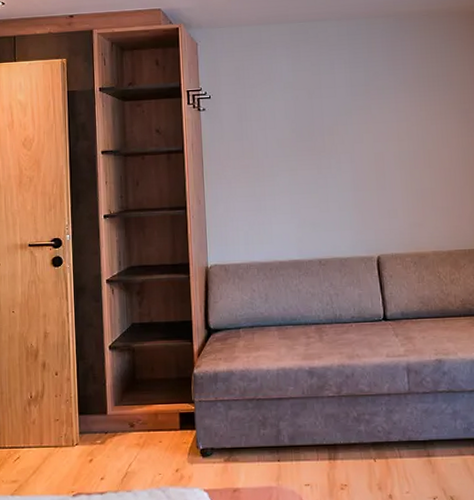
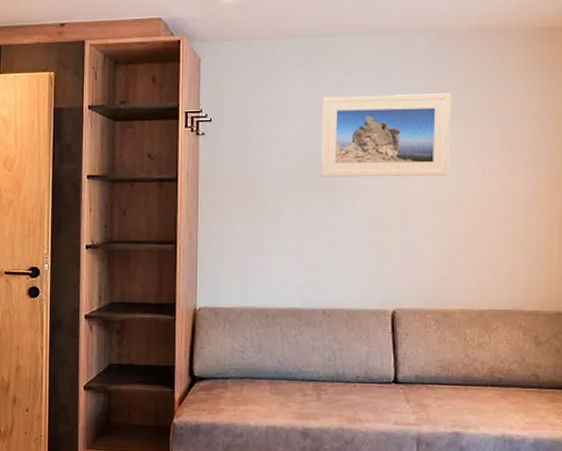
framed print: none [304,67,414,143] -> present [321,93,451,177]

